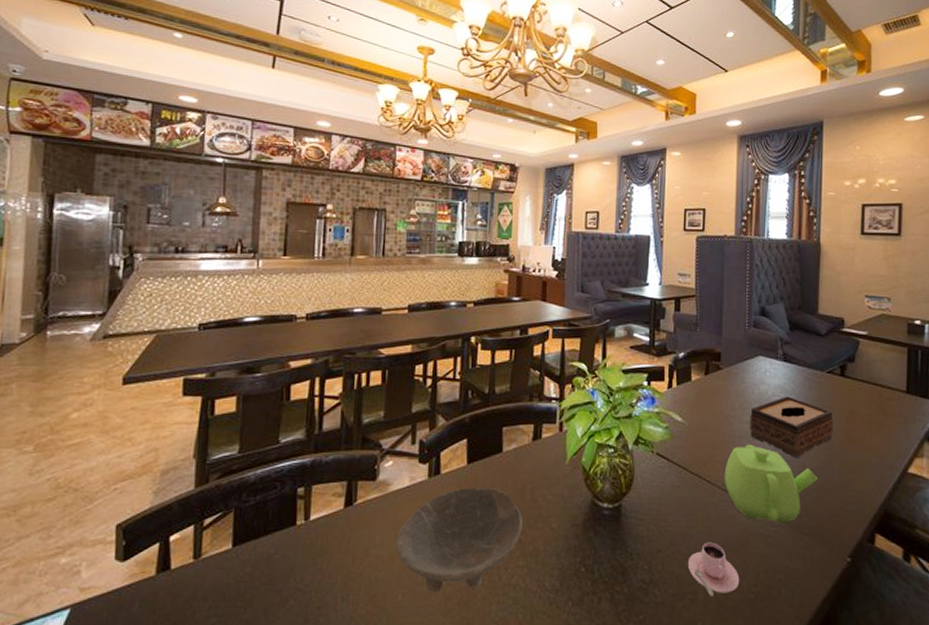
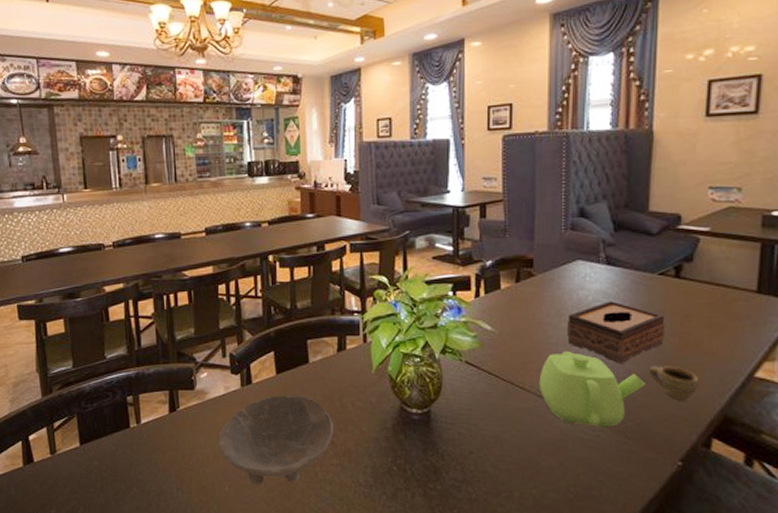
teacup: present [688,542,740,596] -> none [502,445,557,495]
cup: none [820,460,863,494] -> present [648,366,699,399]

